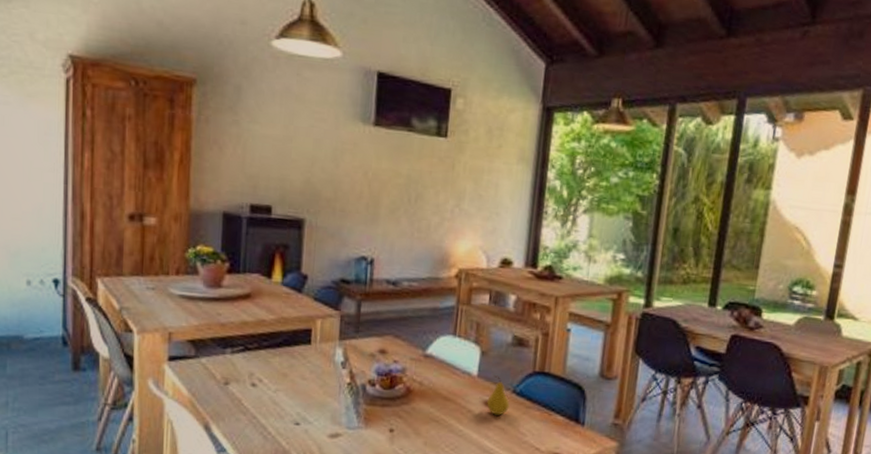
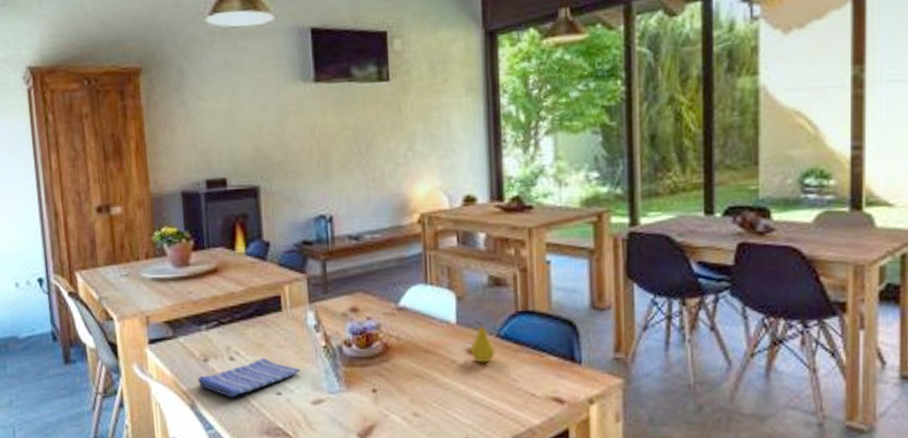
dish towel: none [215,387,322,423] -> present [198,357,301,397]

